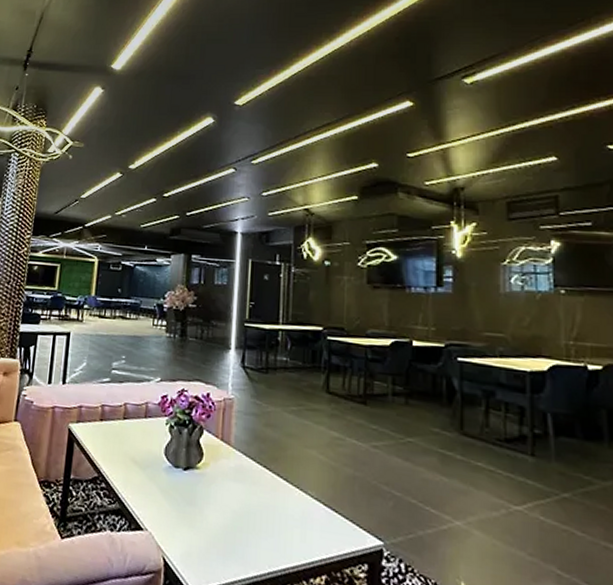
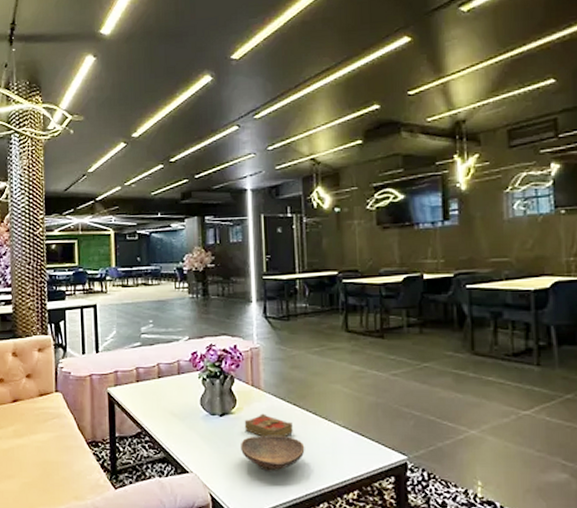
decorative bowl: none [202,496,272,541] -> present [241,436,305,471]
book: none [209,472,261,503] -> present [244,413,293,438]

